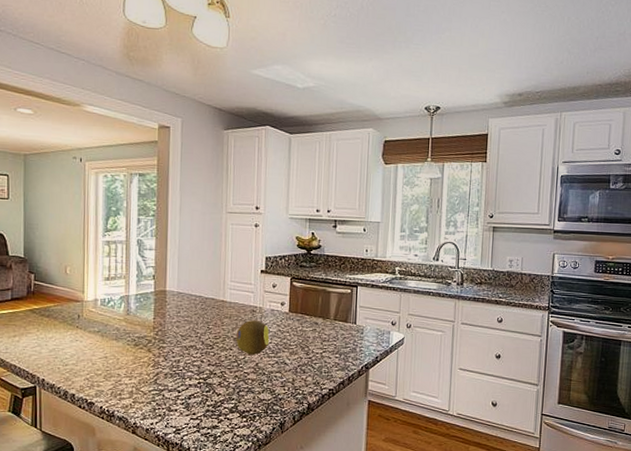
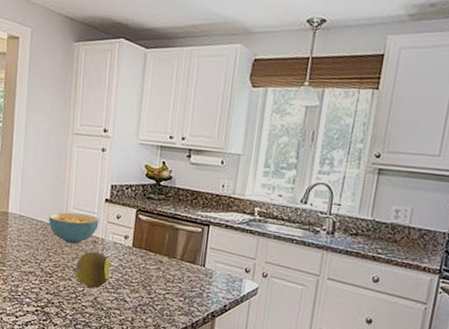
cereal bowl: none [207,285,256,315] -> present [49,212,99,244]

